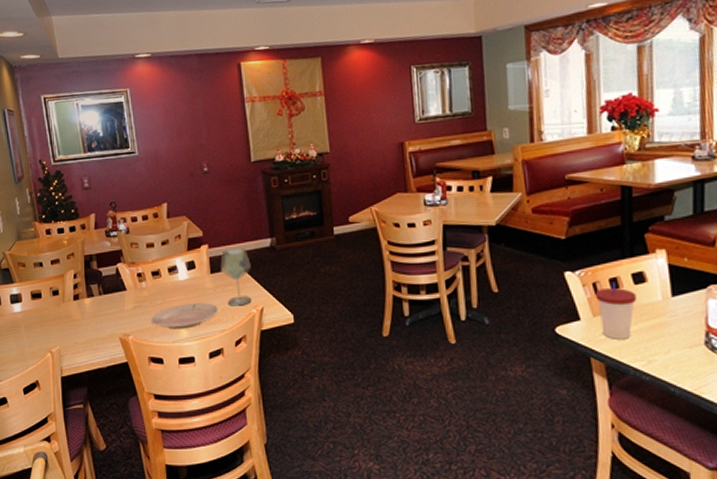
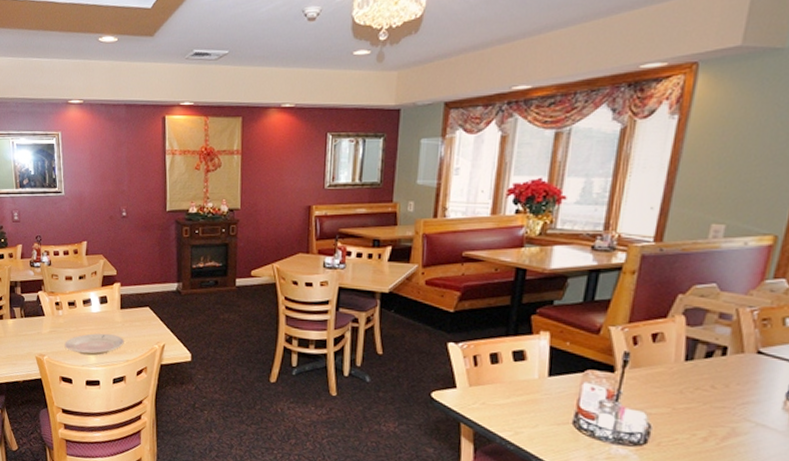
wine glass: present [221,248,252,306] -> none [130,288,157,341]
cup: present [595,282,637,339] -> none [474,357,514,410]

